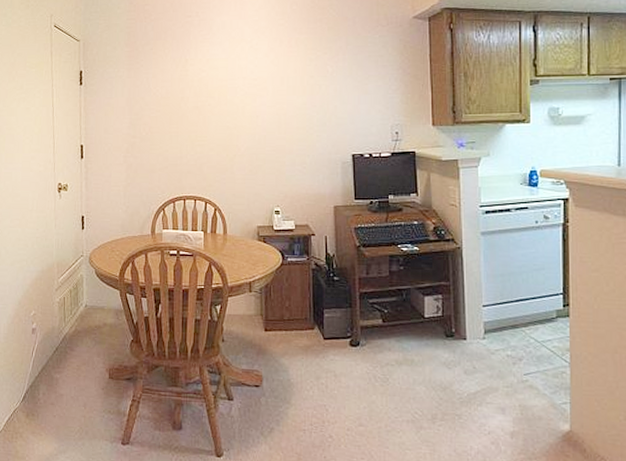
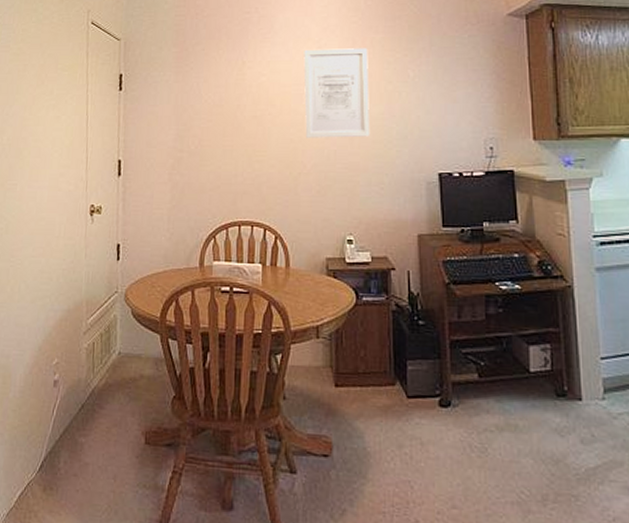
wall art: none [238,47,295,125] -> present [303,48,371,138]

